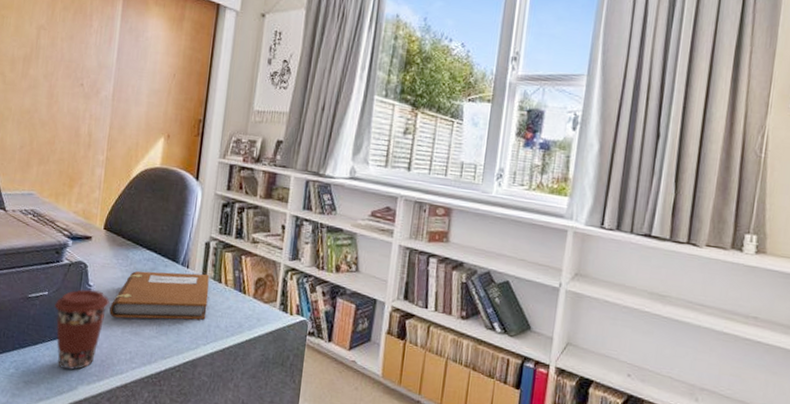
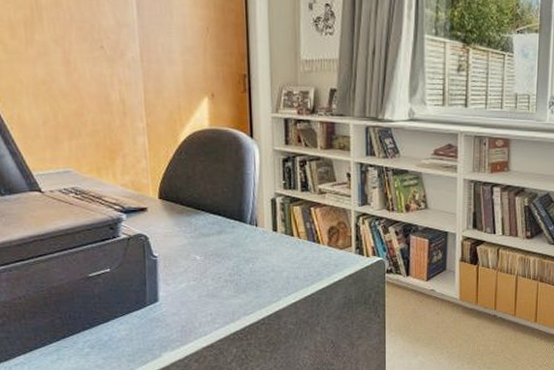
coffee cup: present [54,288,110,370] -> none [120,259,180,340]
notebook: present [109,271,210,320] -> none [181,229,283,284]

